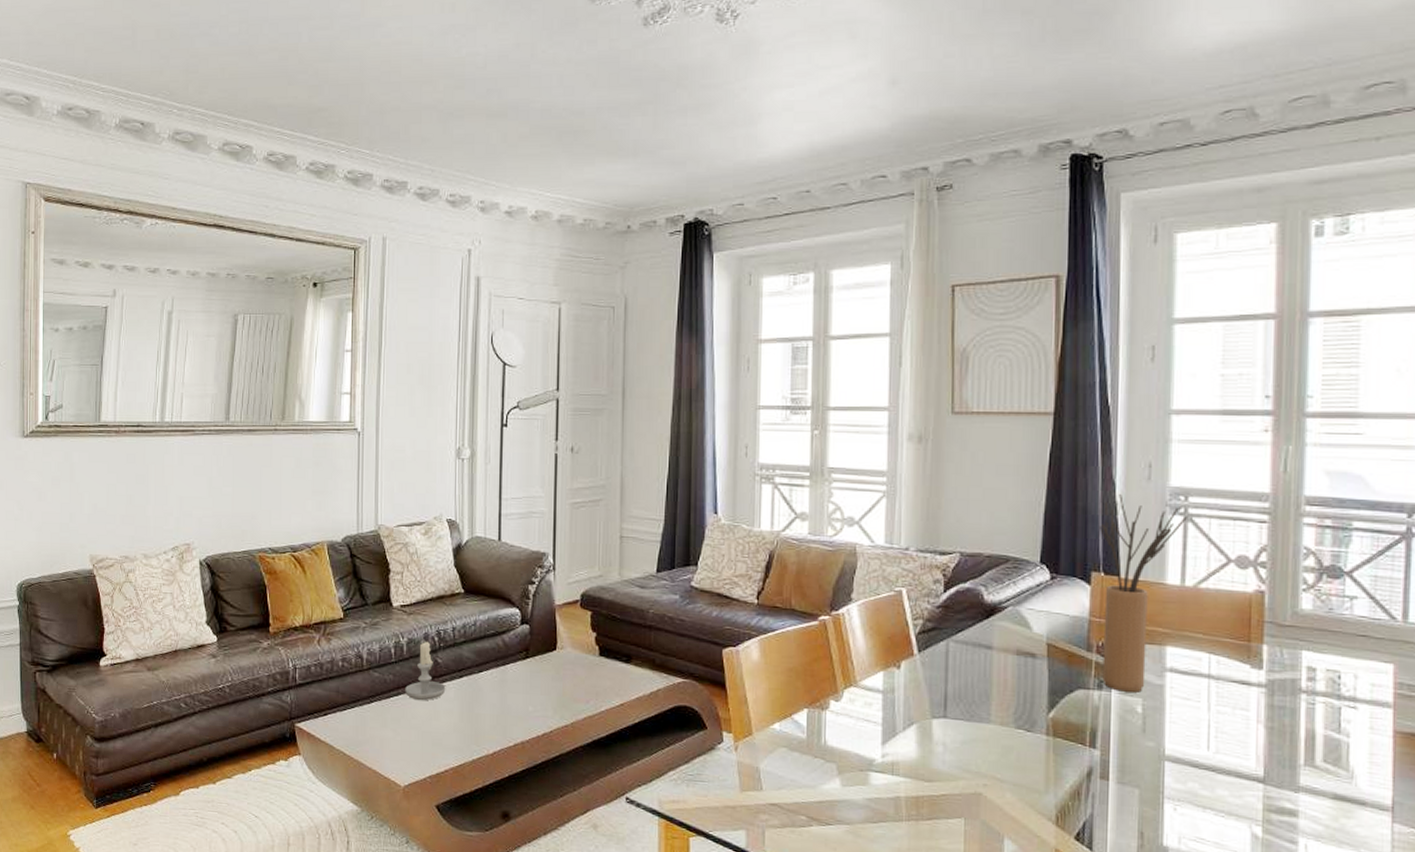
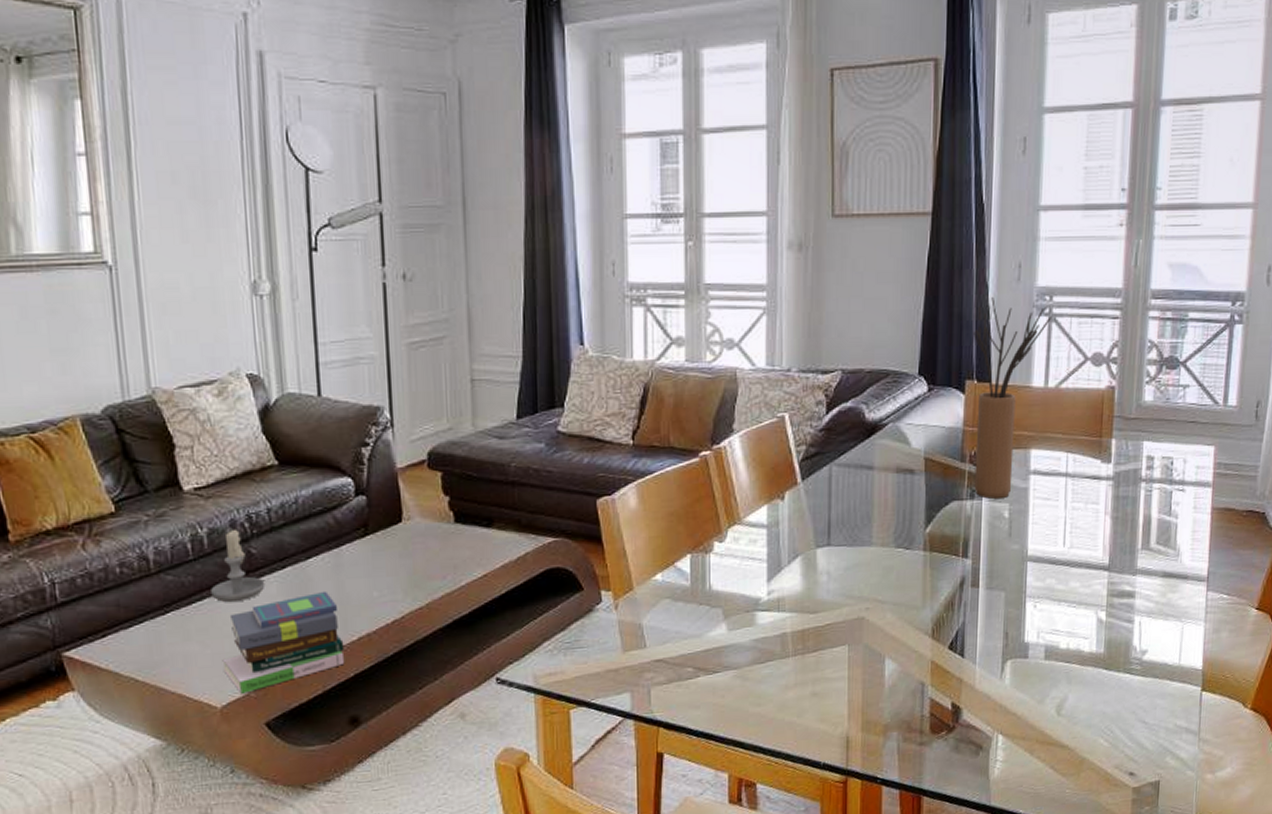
books: none [408,700,503,778] -> present [222,591,345,694]

